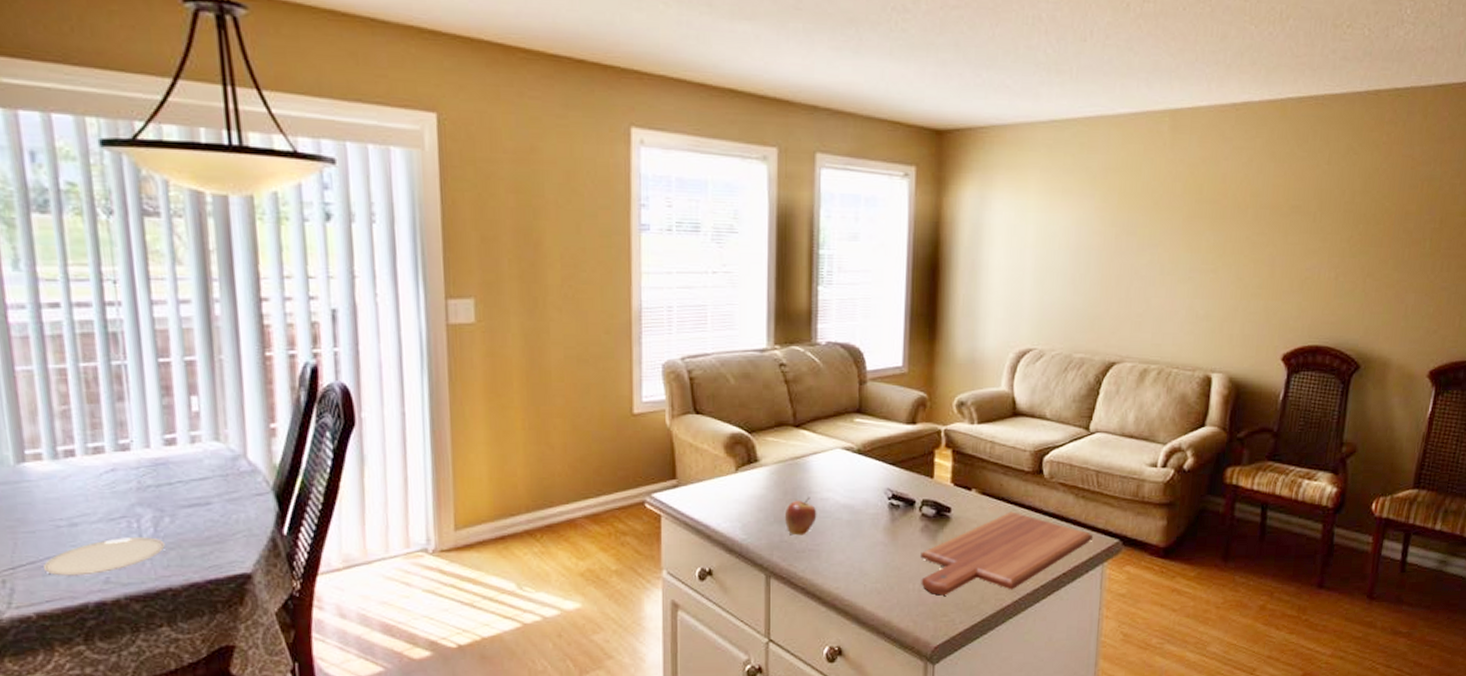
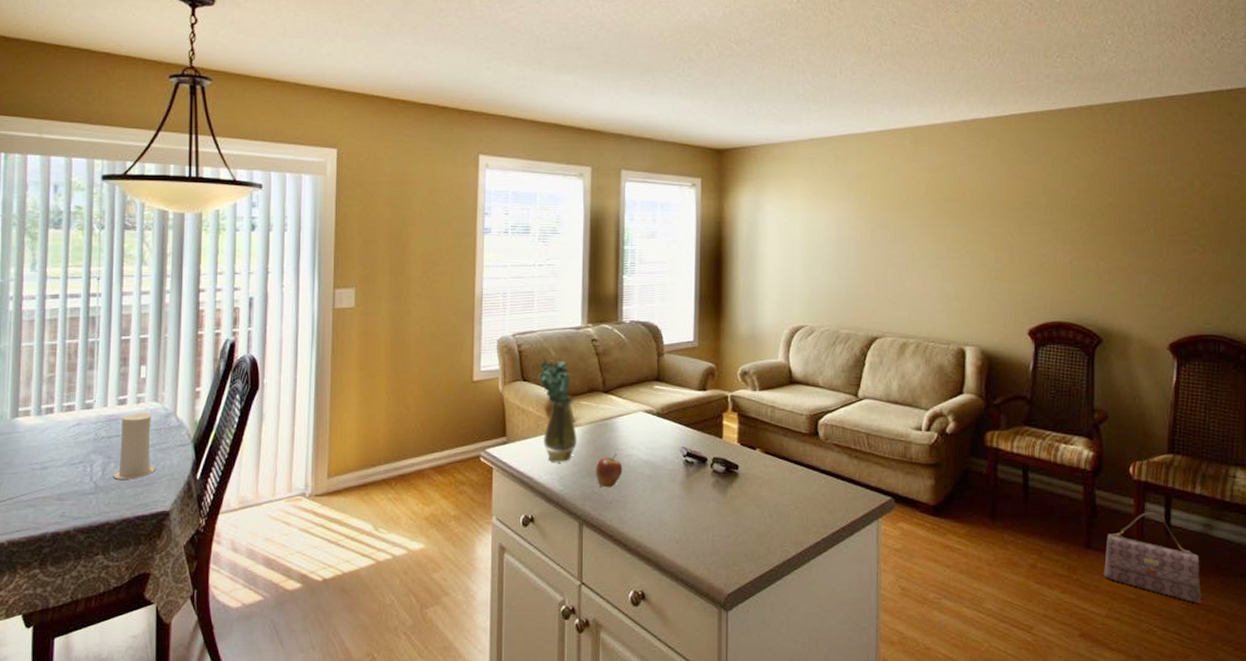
plate: present [43,537,165,576] -> none [18,479,108,510]
candle: none [168,454,226,537] -> present [112,412,155,479]
vase: none [714,384,762,507] -> present [538,356,577,462]
cutting board: present [920,511,1094,596] -> none [713,469,868,546]
handbag: none [1333,549,1431,639] -> present [1104,512,1201,603]

